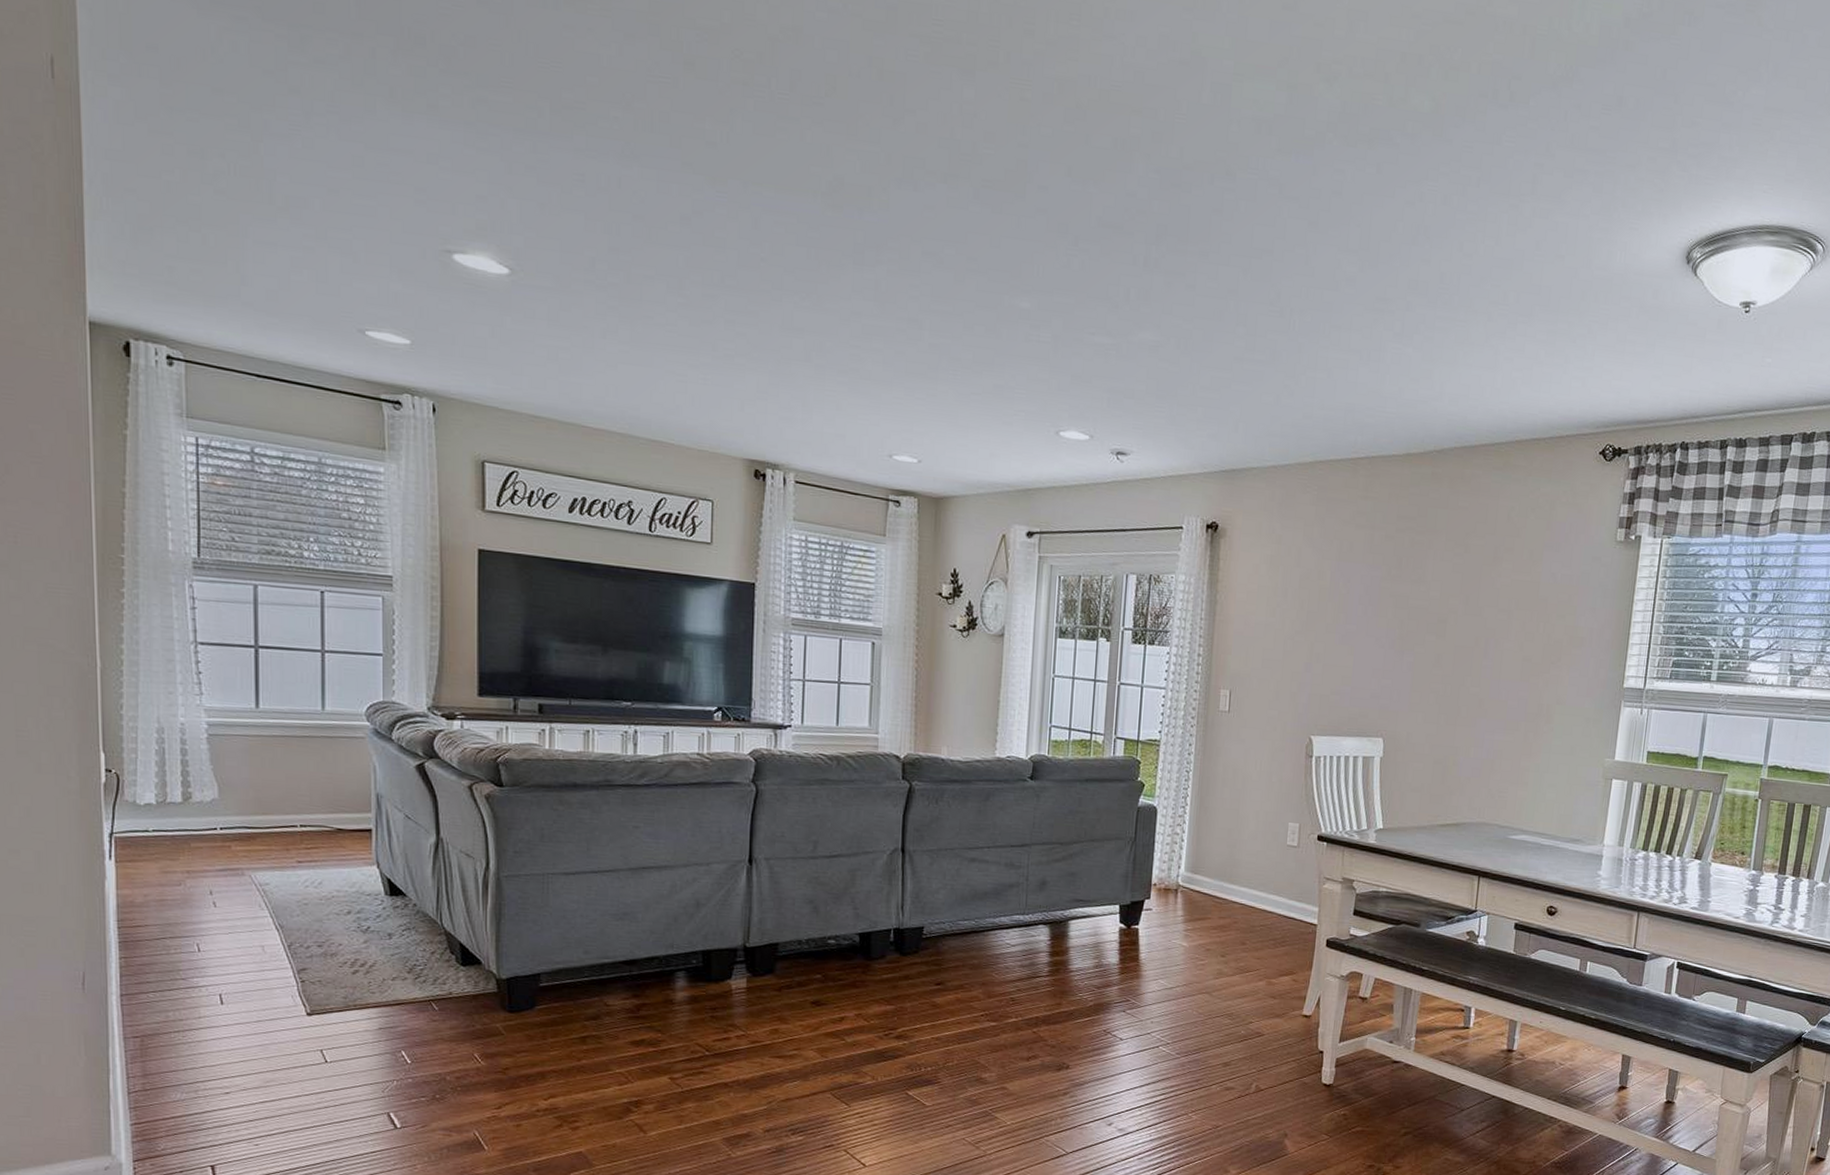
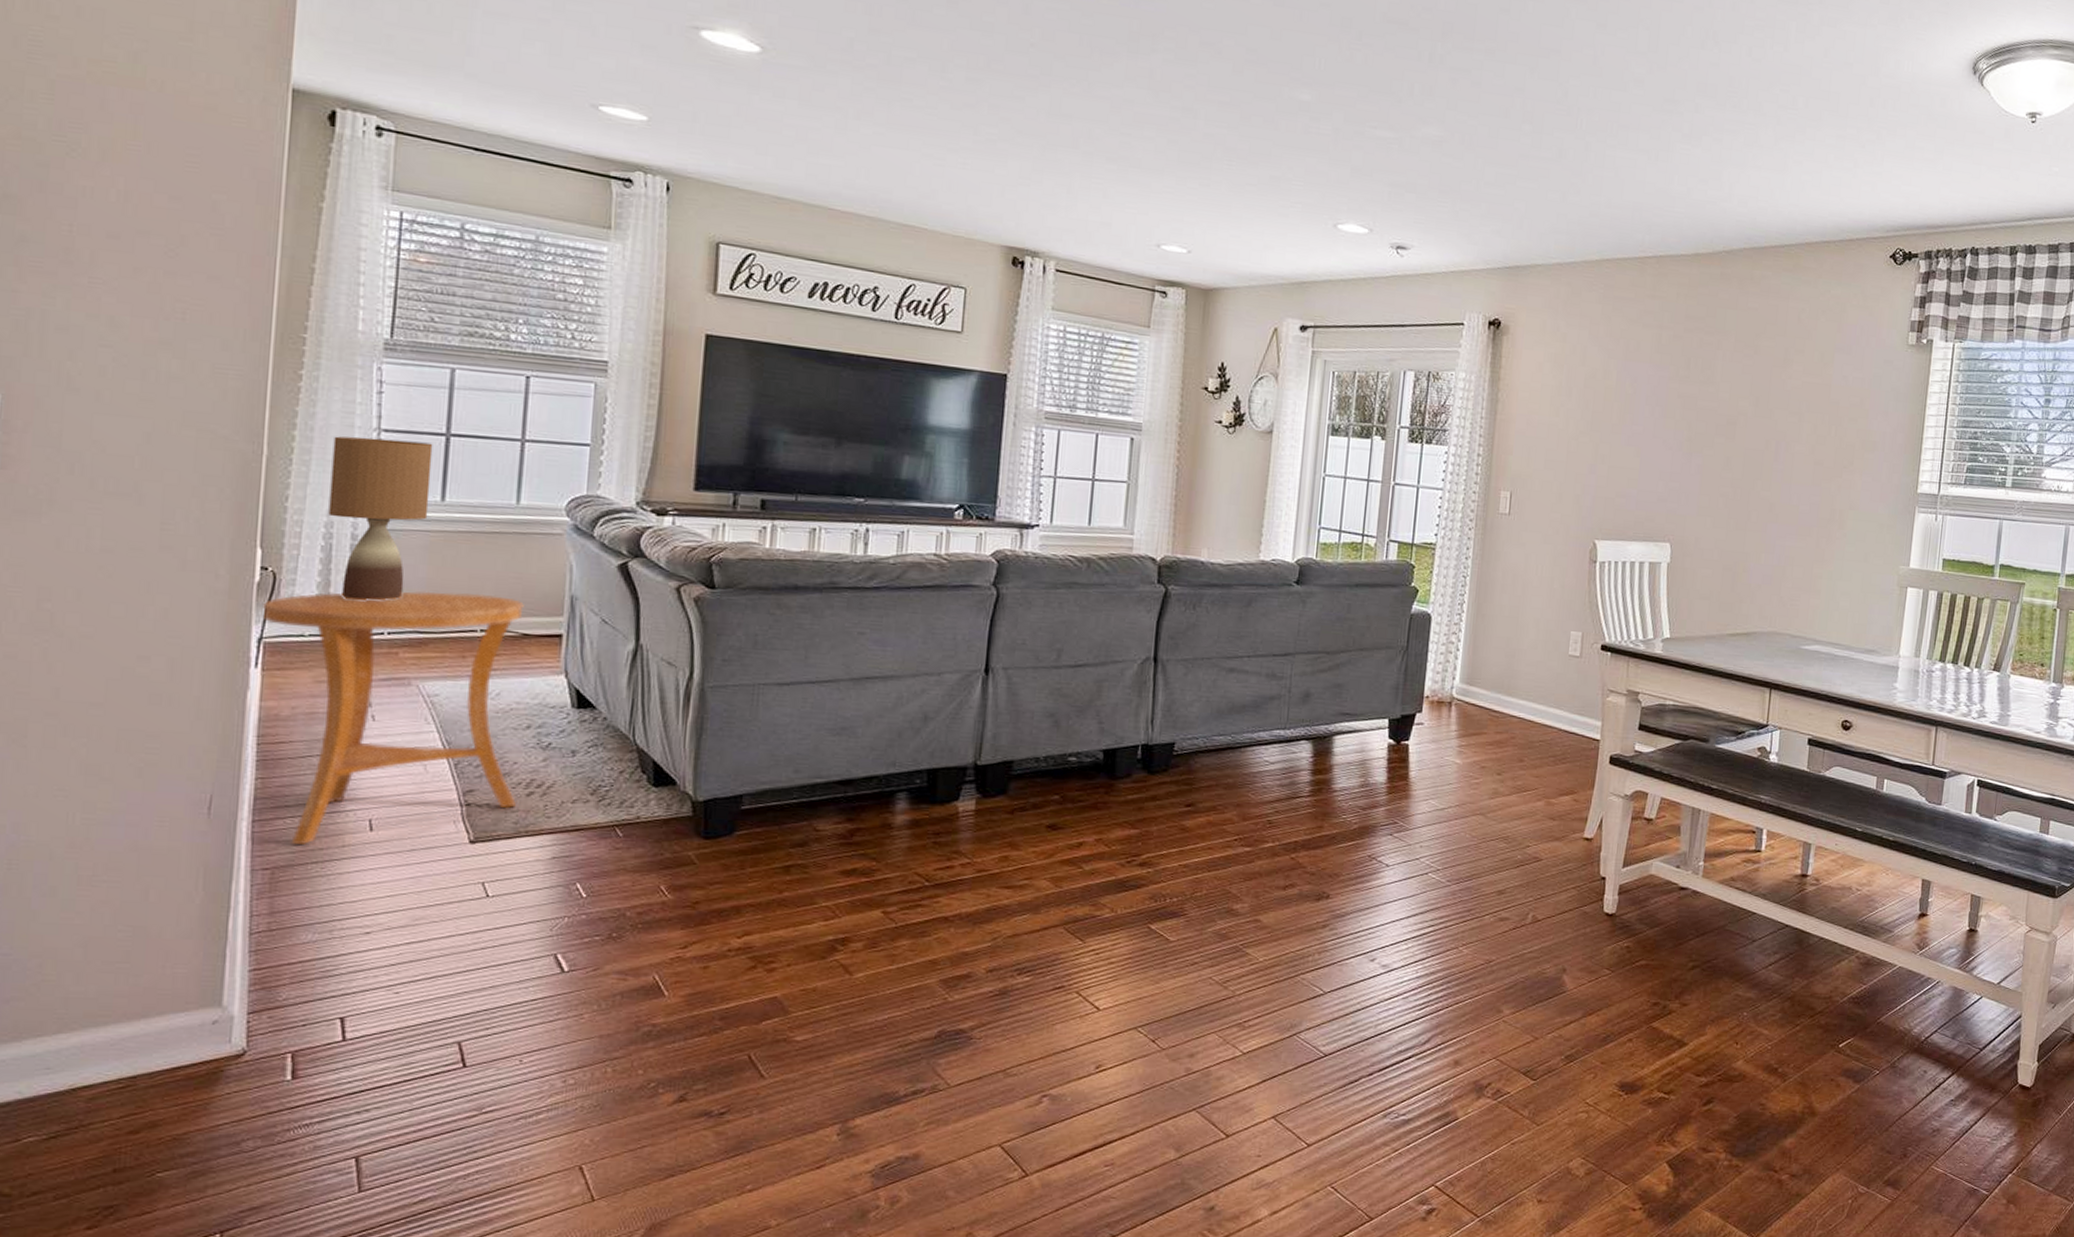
side table: none [111,790,344,1016] -> present [262,591,524,844]
table lamp: none [157,649,245,799] -> present [328,436,433,601]

